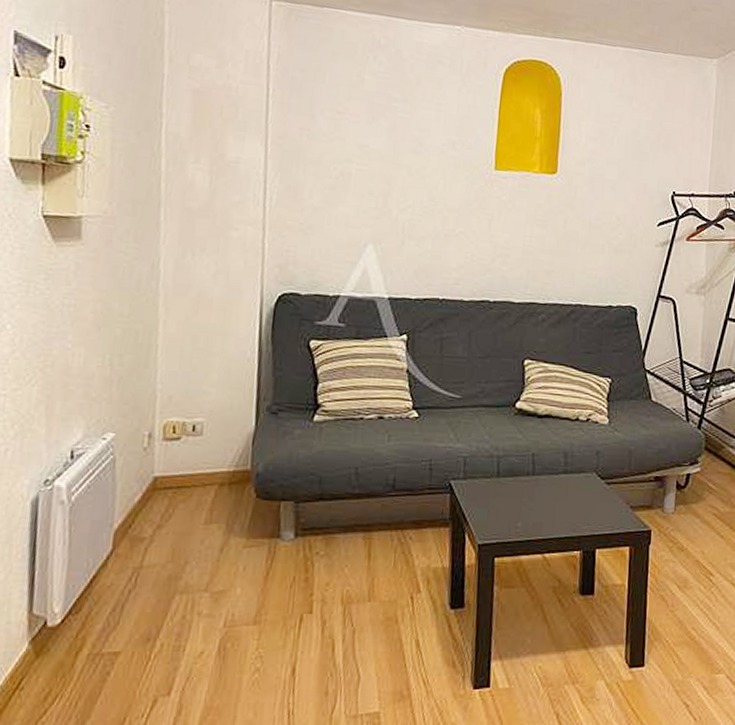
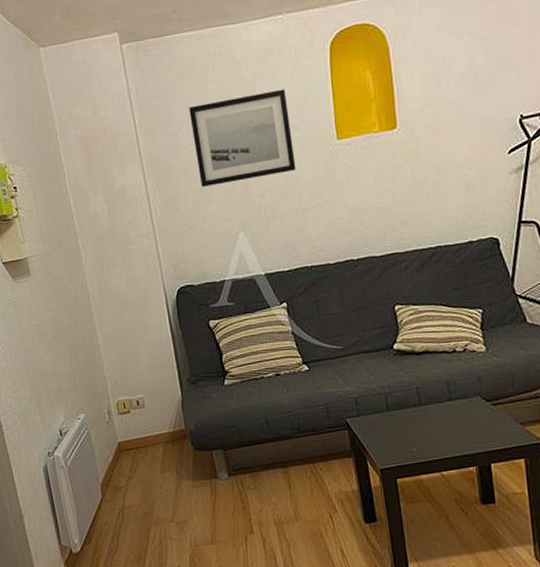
wall art: none [333,91,450,191] -> present [189,89,296,187]

